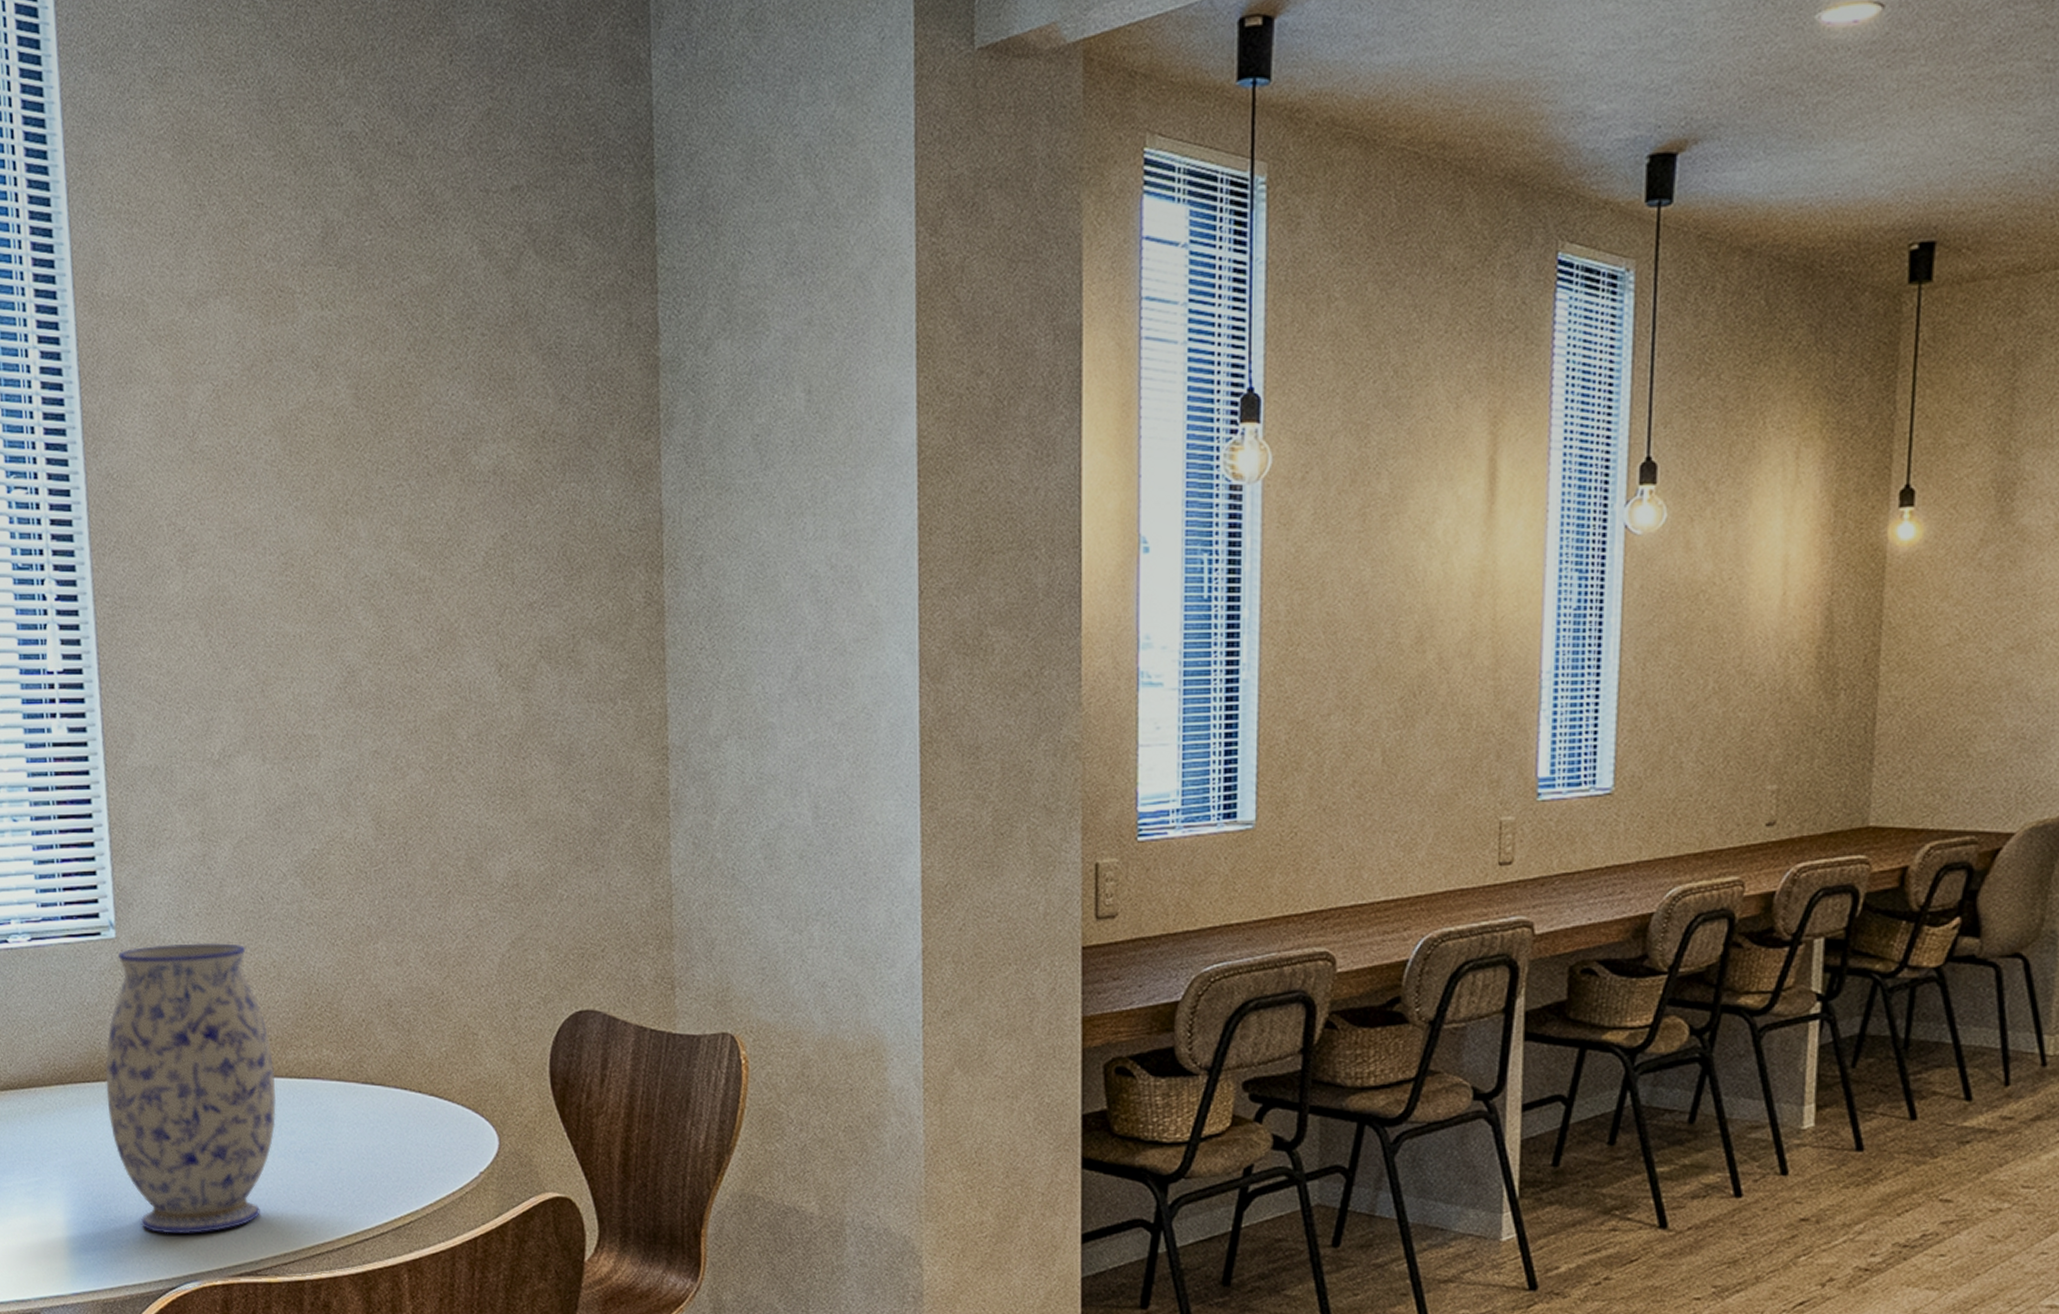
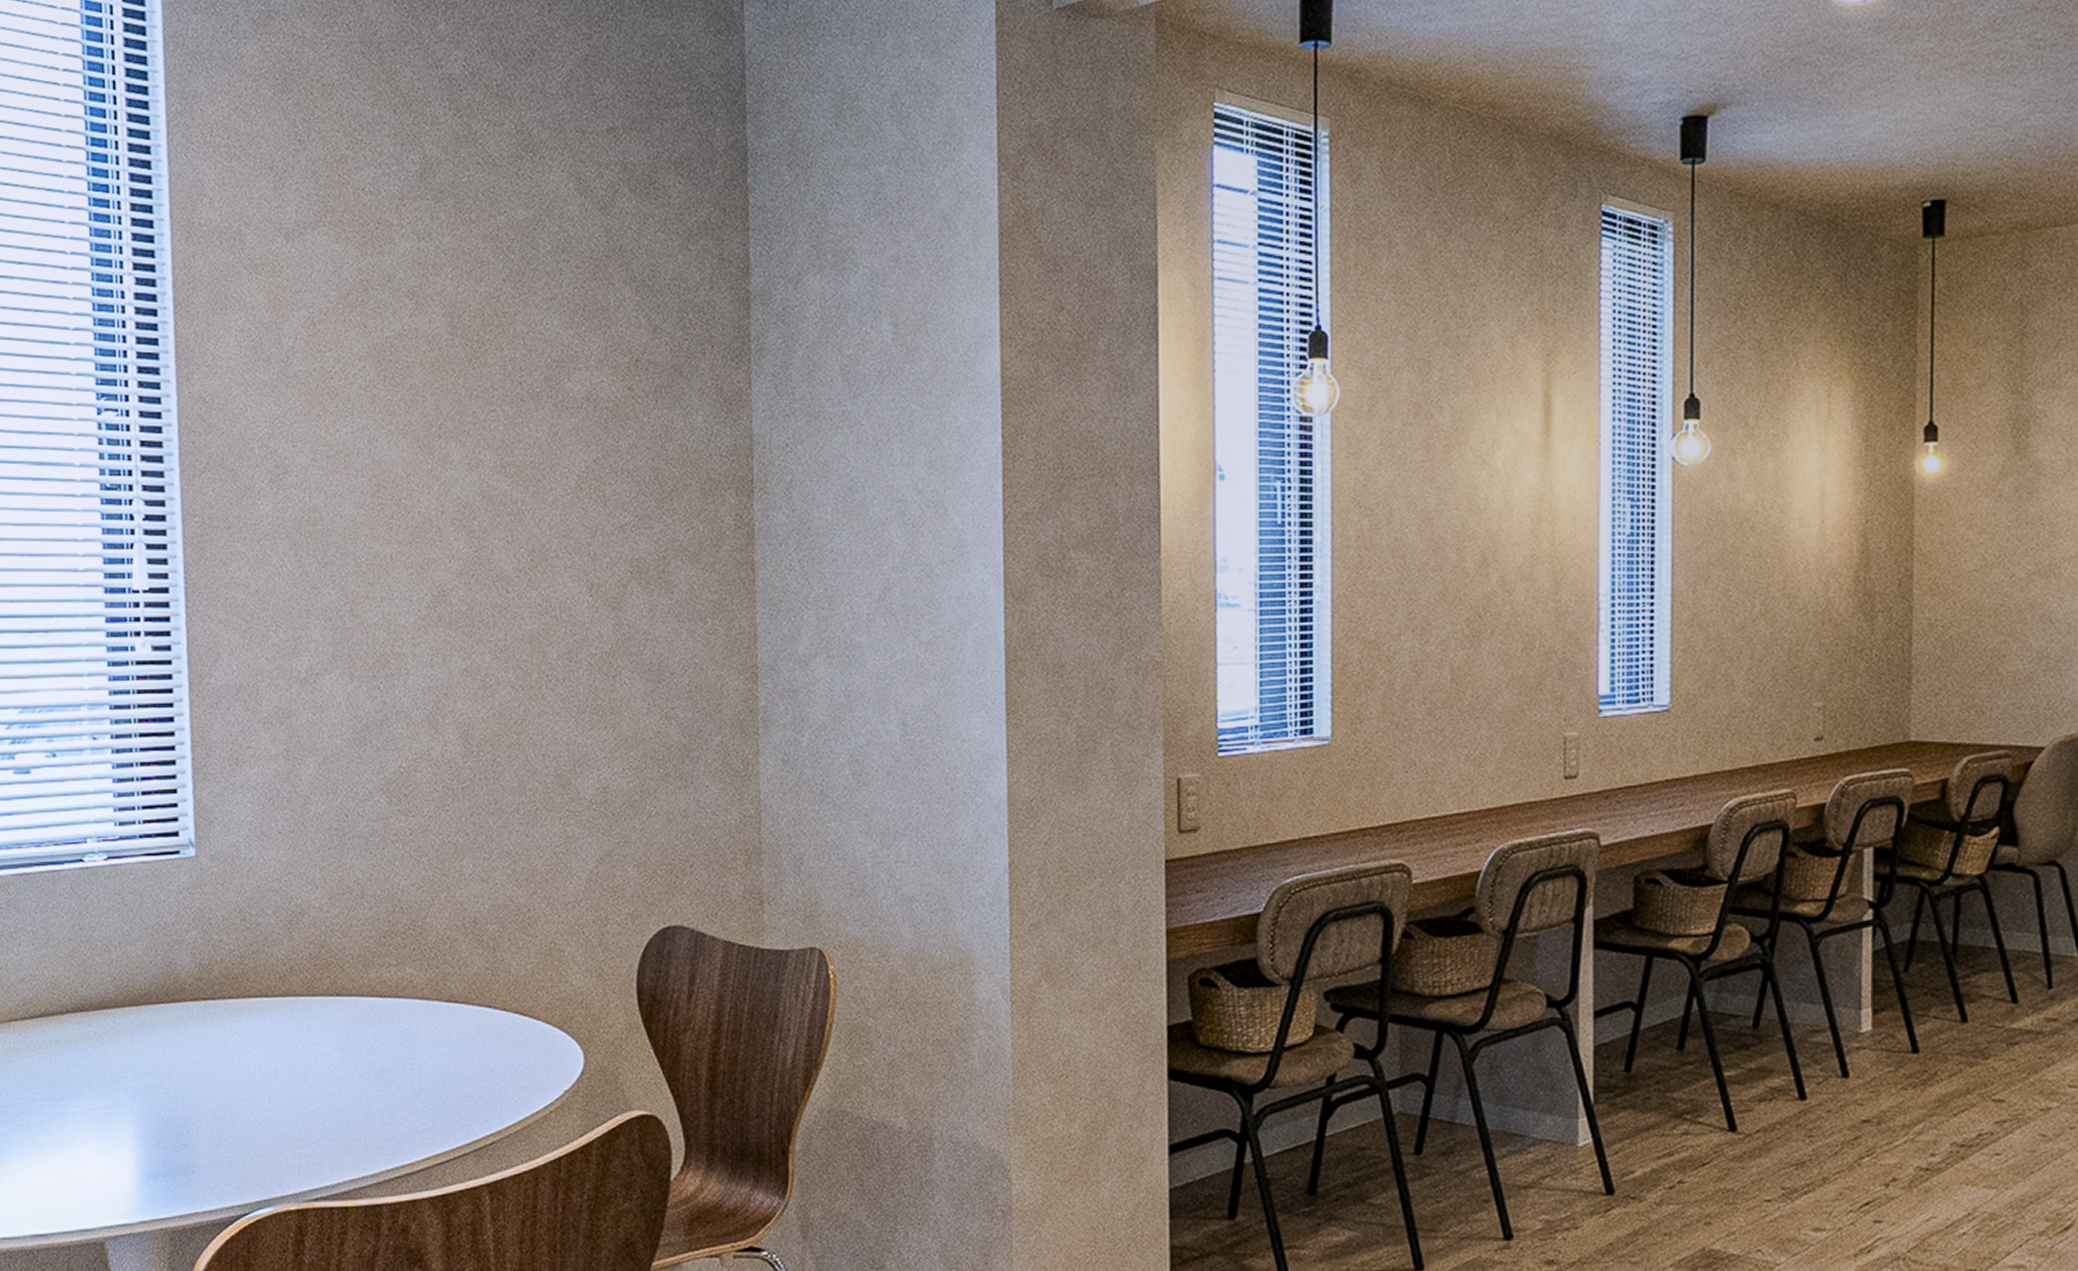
vase: present [105,943,276,1234] -> none [180,861,357,1158]

